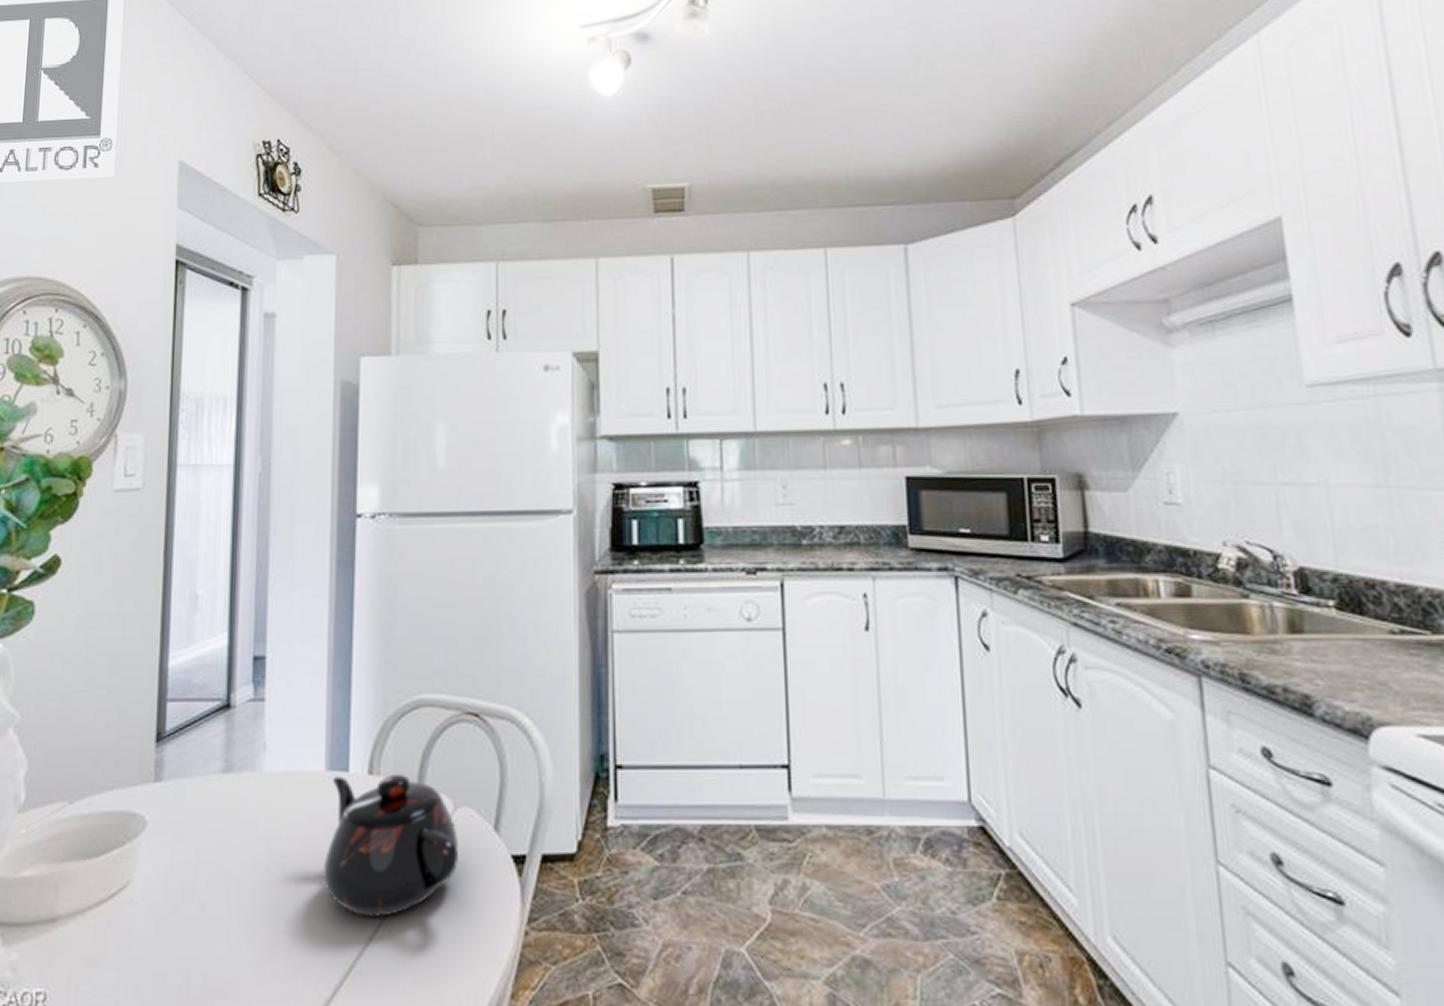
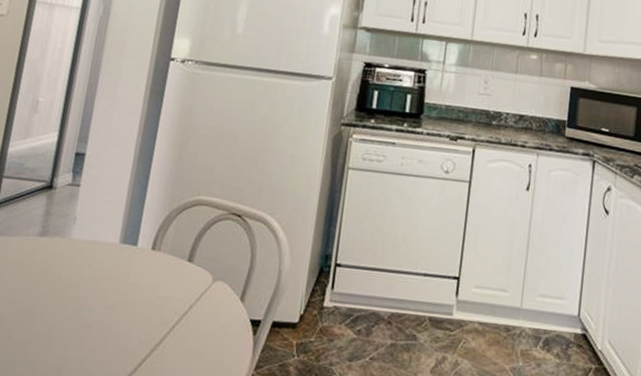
teapot: present [322,773,459,917] -> none [105,248,213,354]

